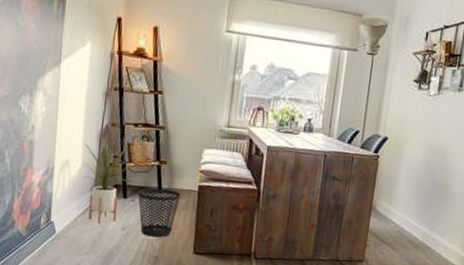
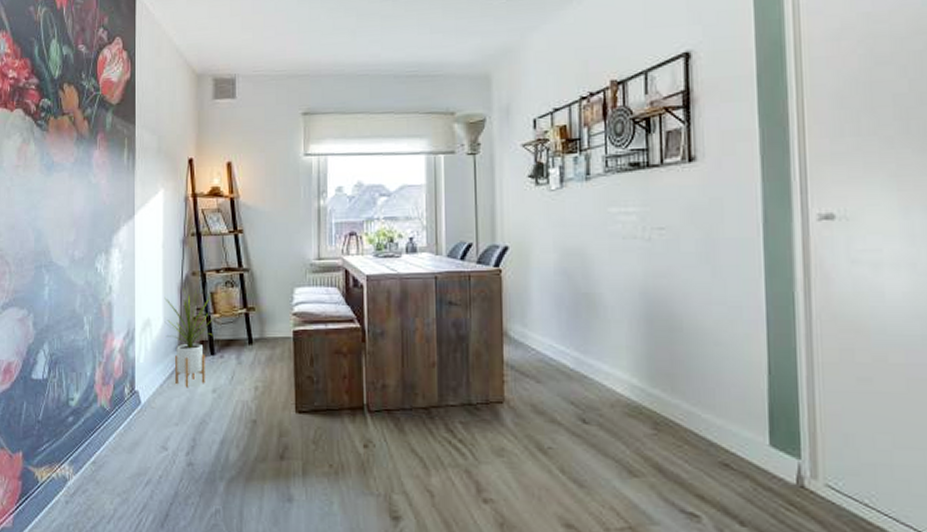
wastebasket: present [137,188,181,237] -> none [226,339,274,397]

